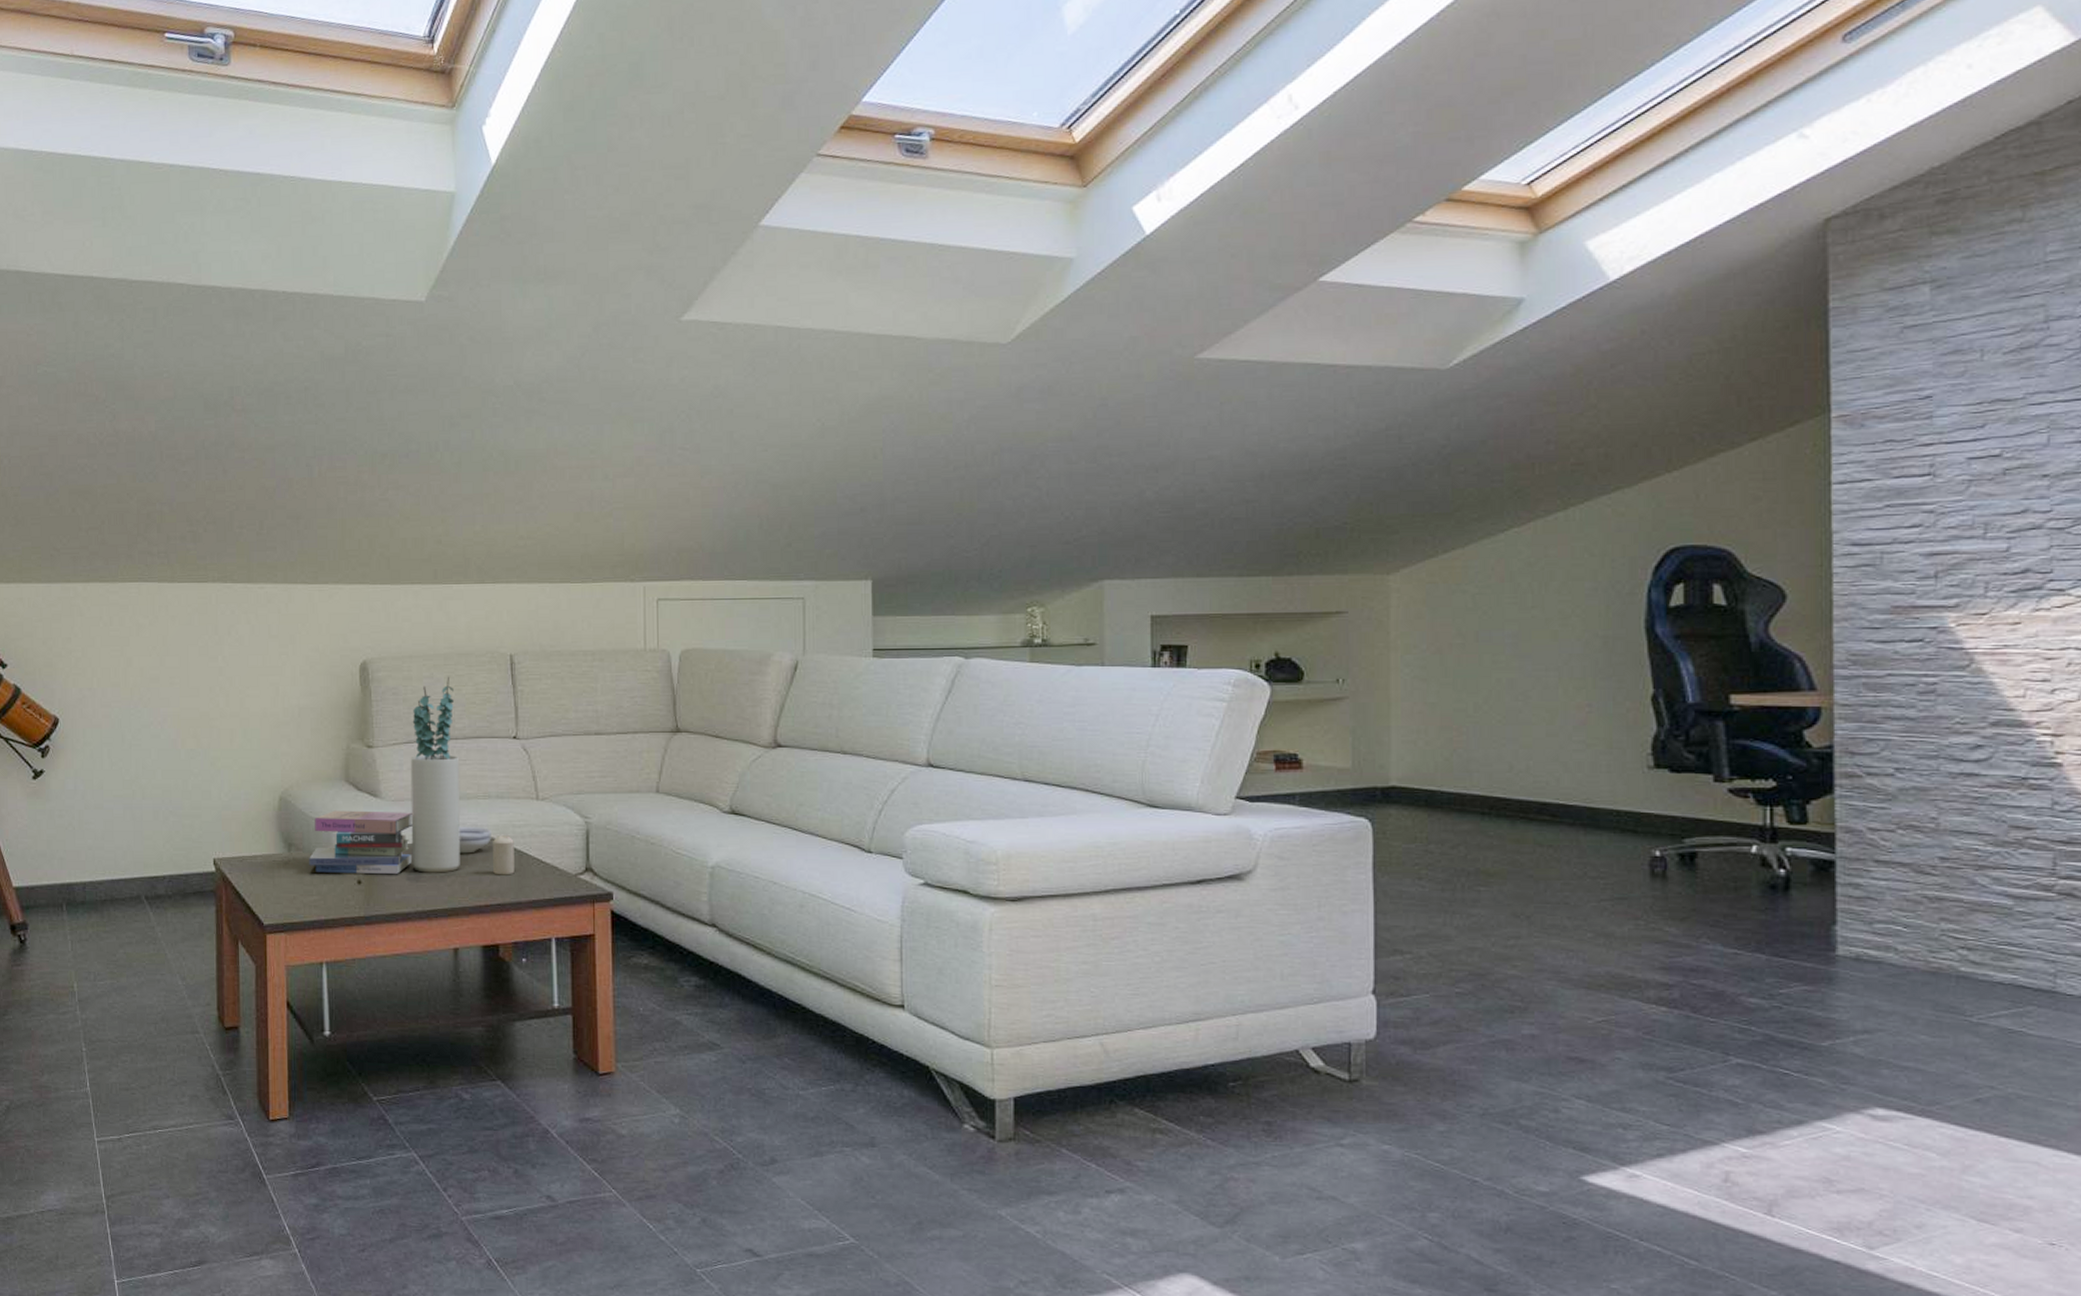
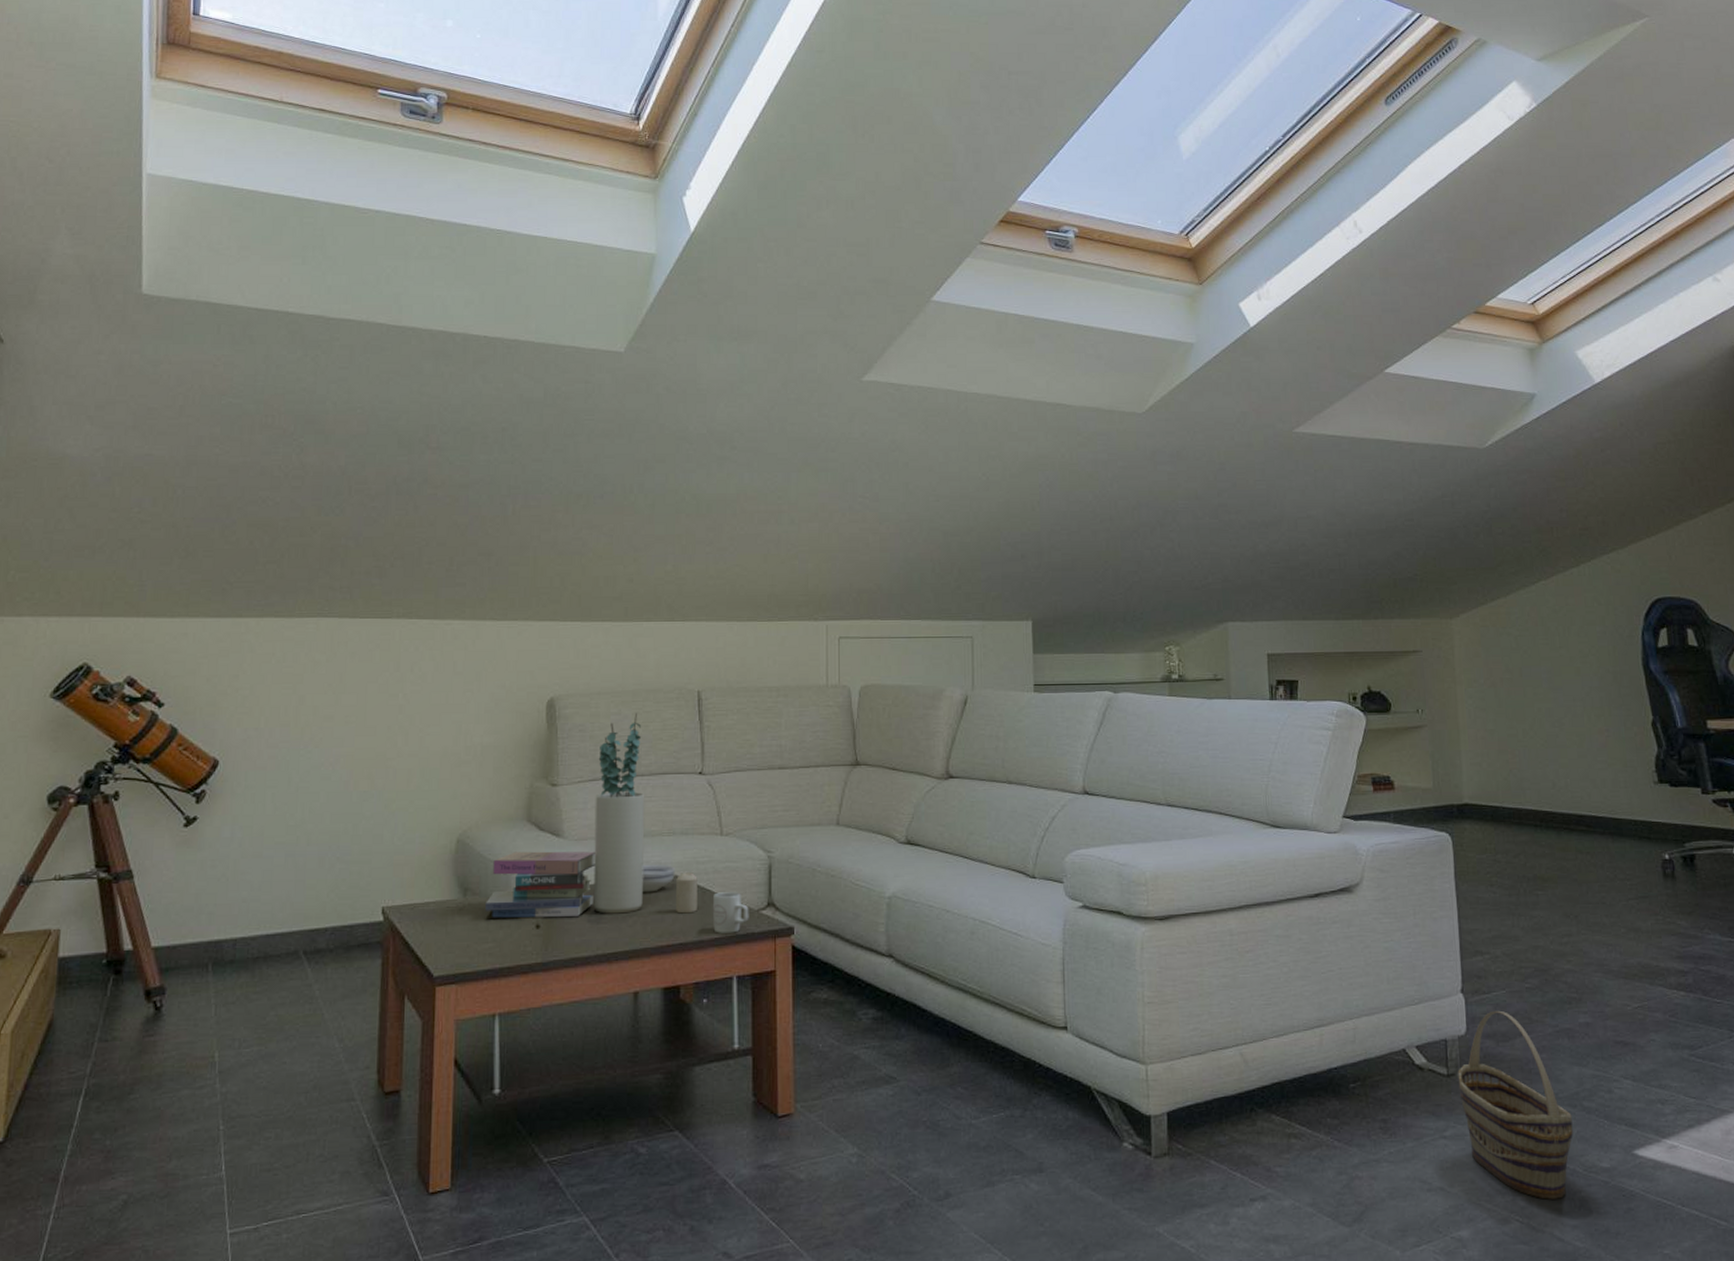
mug: none [529,856,567,896] -> present [712,892,749,933]
basket: none [1362,1015,1504,1220] -> present [1458,1010,1573,1200]

